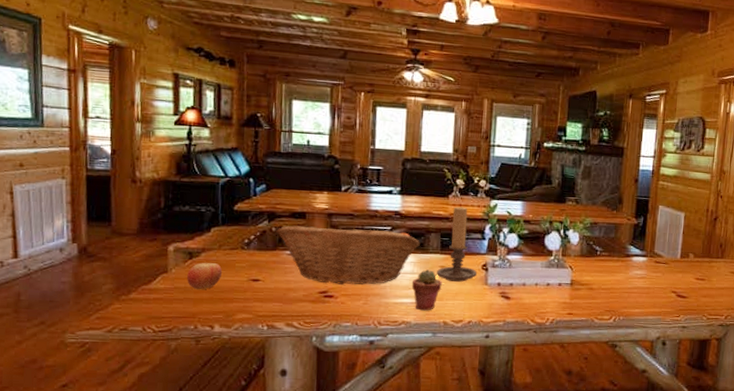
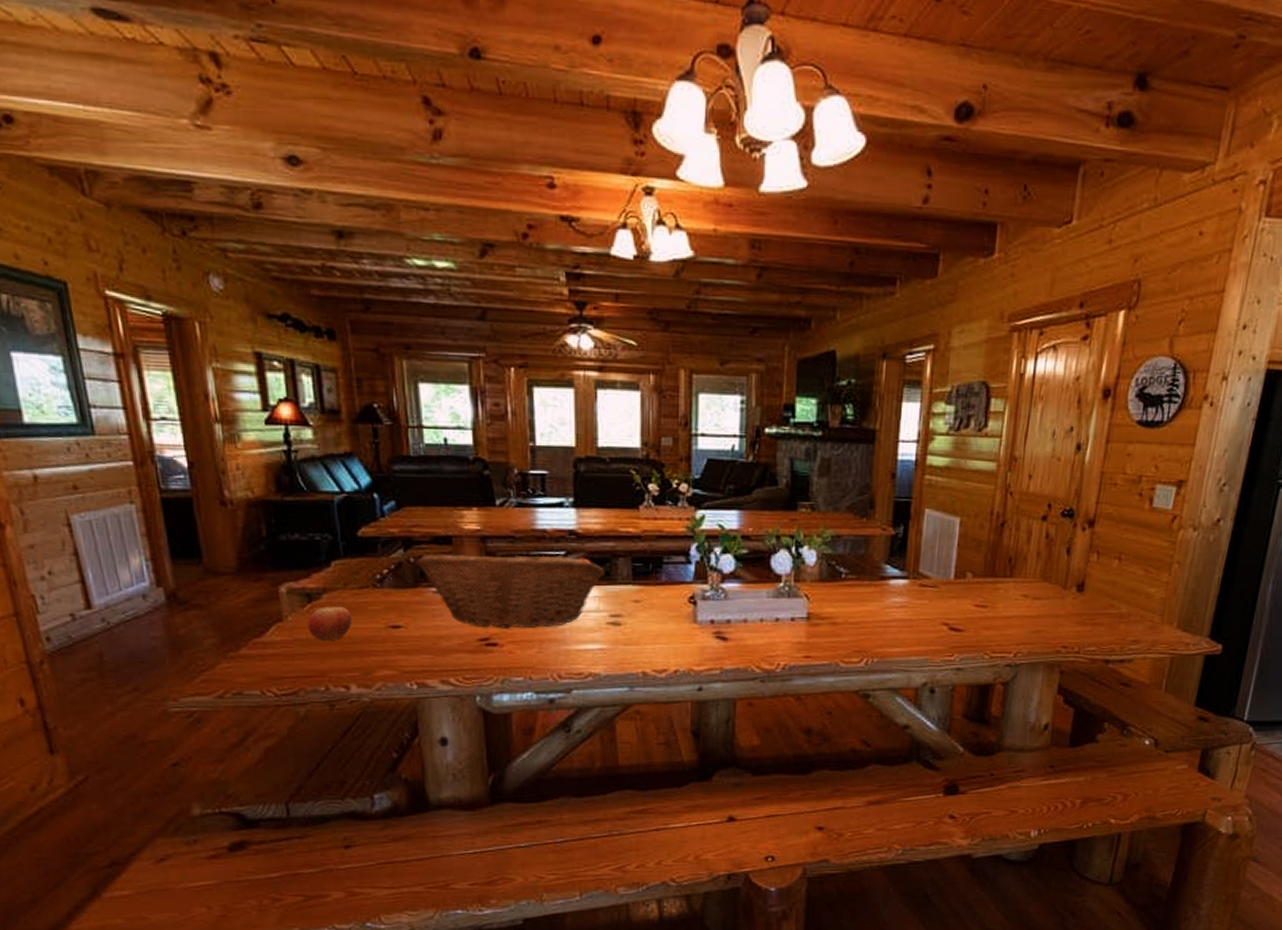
potted succulent: present [411,269,442,311] -> none [597,606,637,659]
candle holder: present [437,206,477,282] -> none [630,519,682,620]

